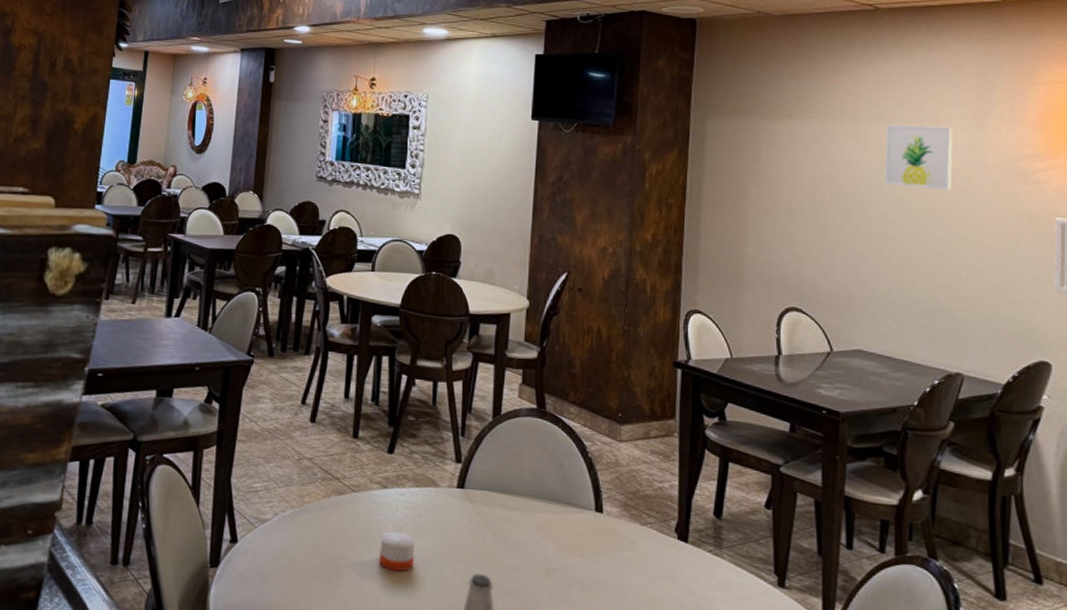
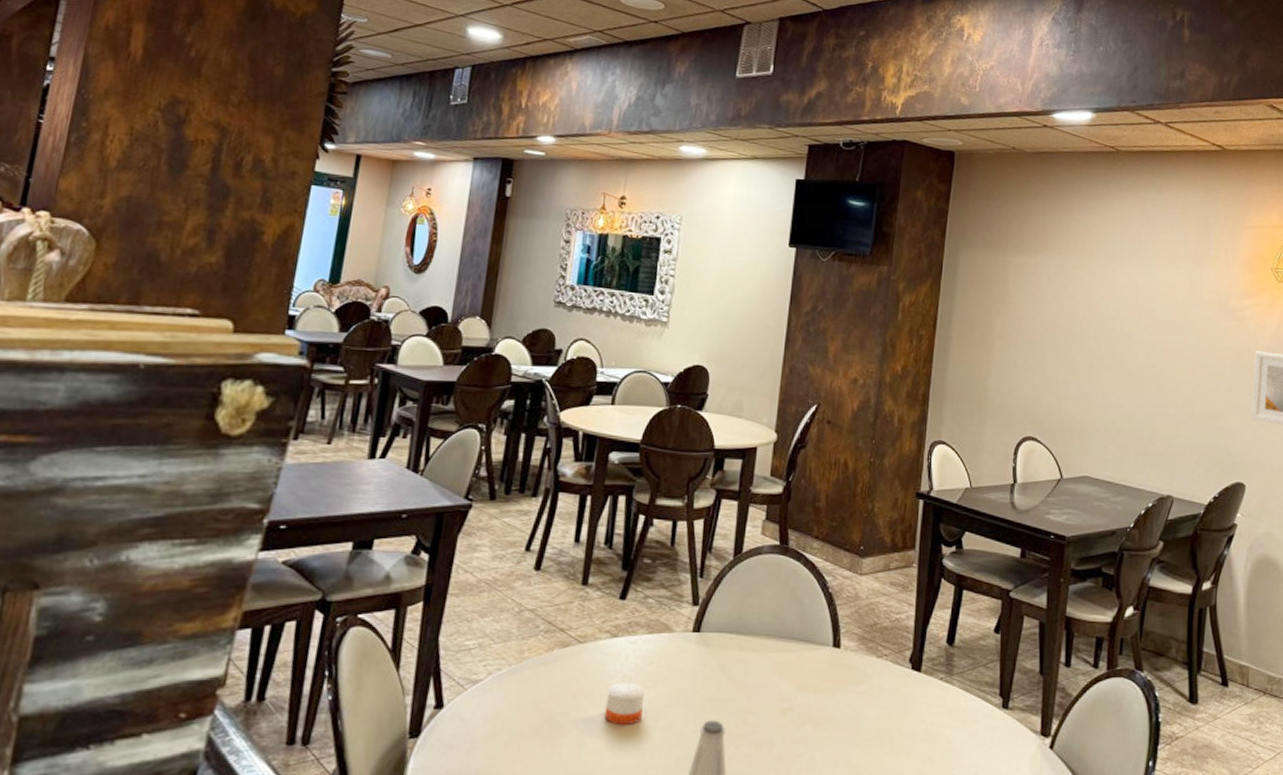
wall art: present [884,124,953,190] -> none [1116,261,1177,325]

